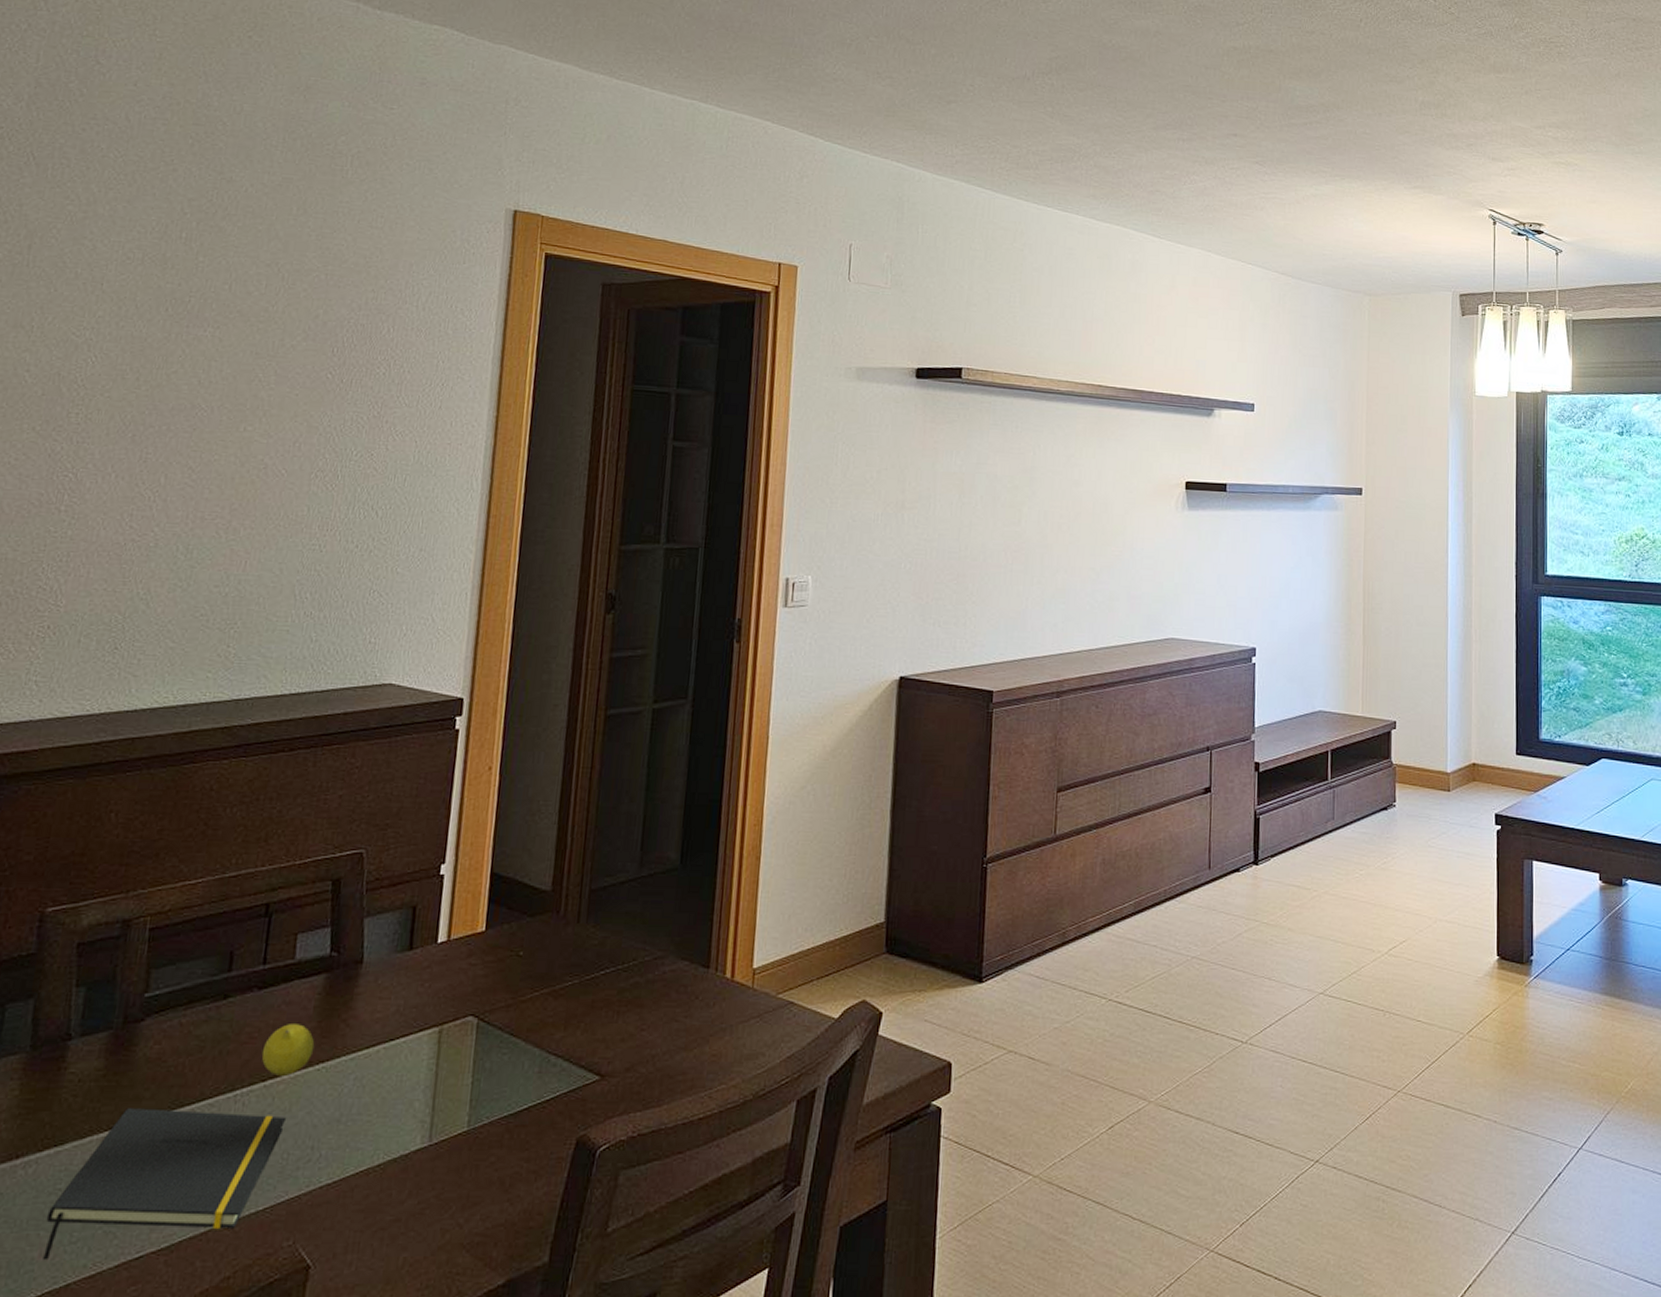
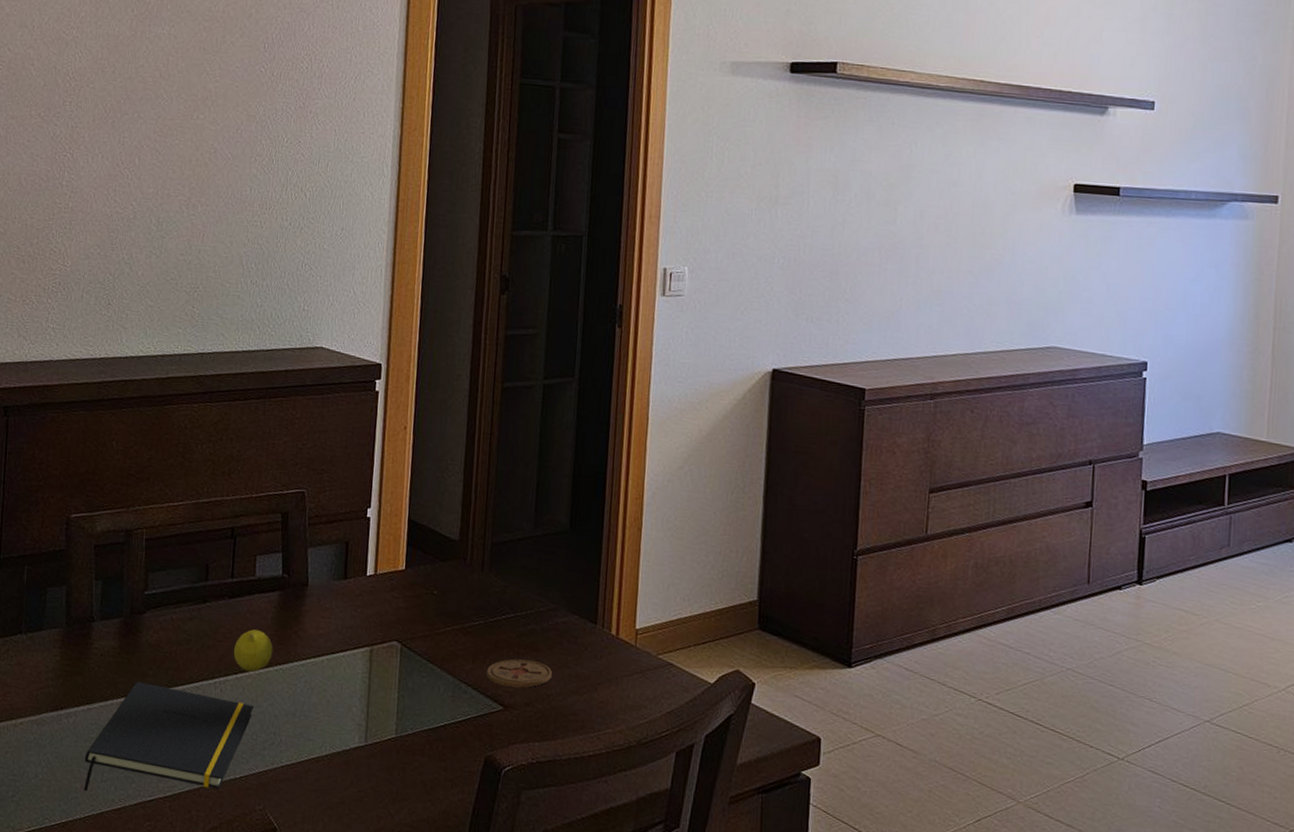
coaster: none [579,1019,658,1052] -> present [486,659,552,688]

